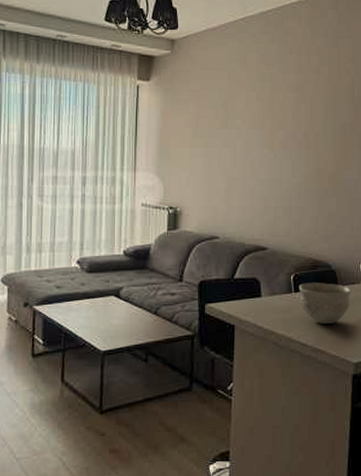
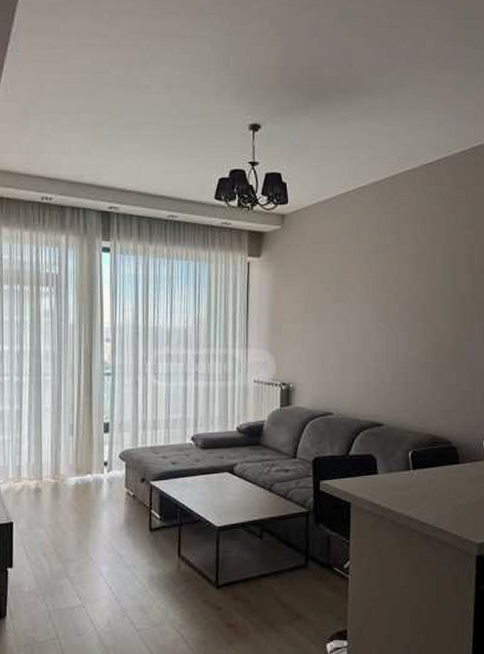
bowl: present [299,283,351,324] -> none [417,460,474,502]

